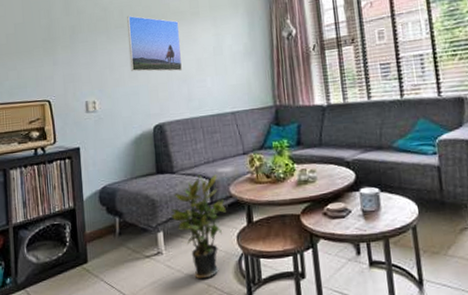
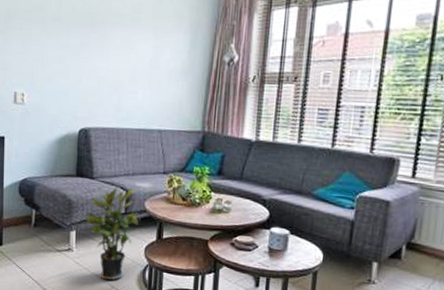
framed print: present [127,15,183,72] -> none [62,9,118,79]

